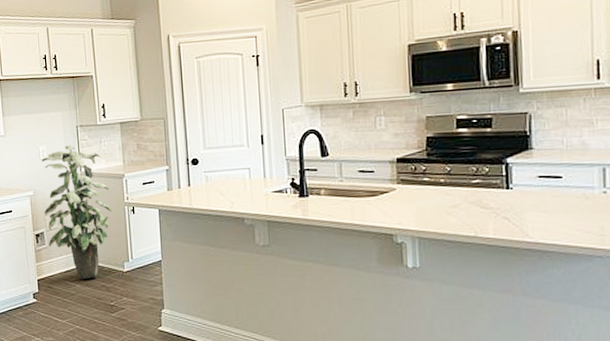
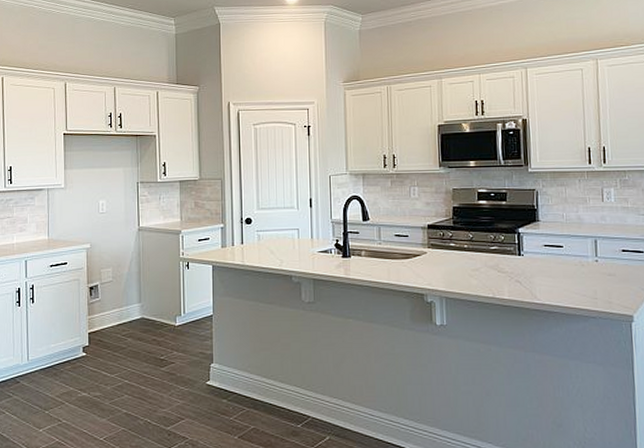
indoor plant: present [41,144,113,279] -> none [100,199,168,333]

